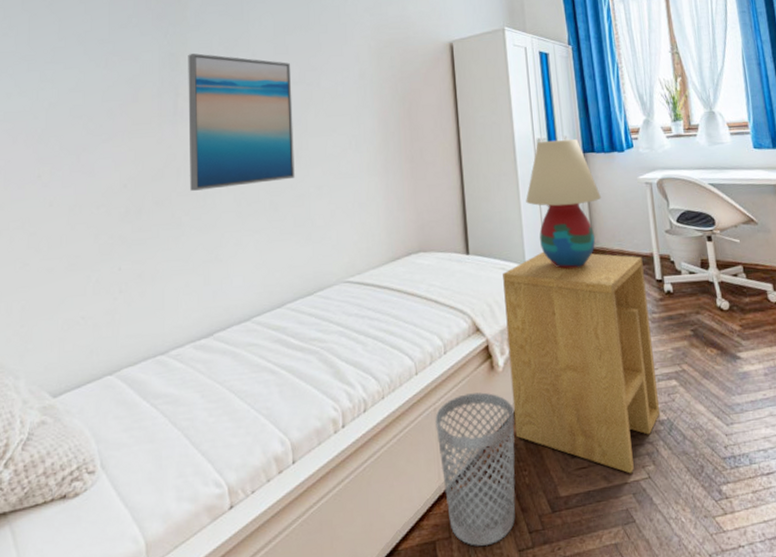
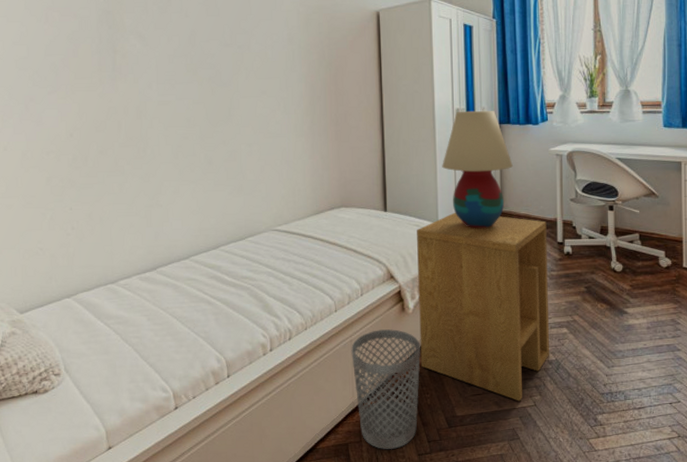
wall art: present [188,53,295,191] -> none [124,12,227,142]

